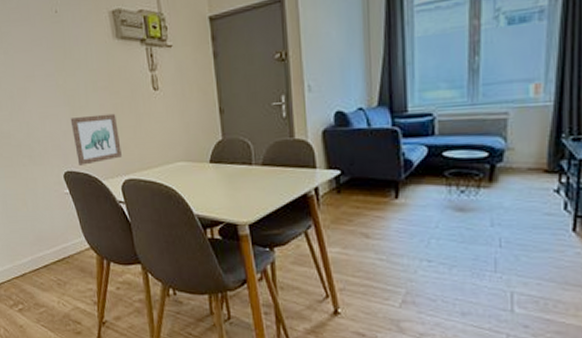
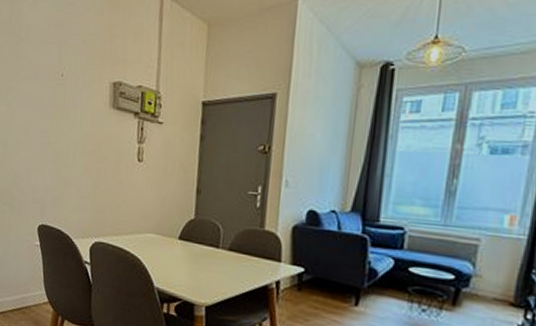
wall art: present [70,113,122,165] -> none [53,175,98,222]

